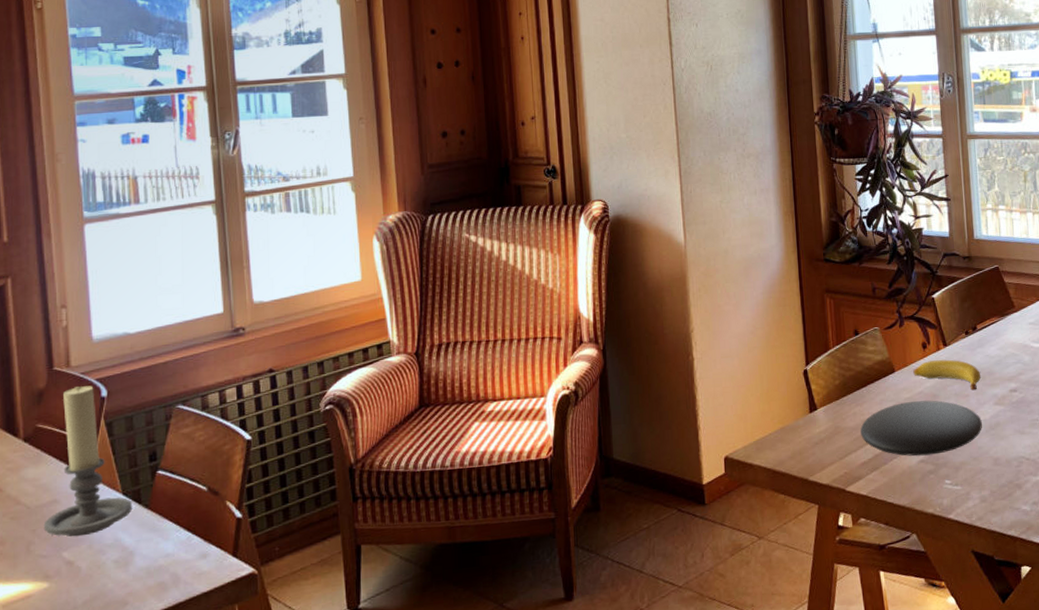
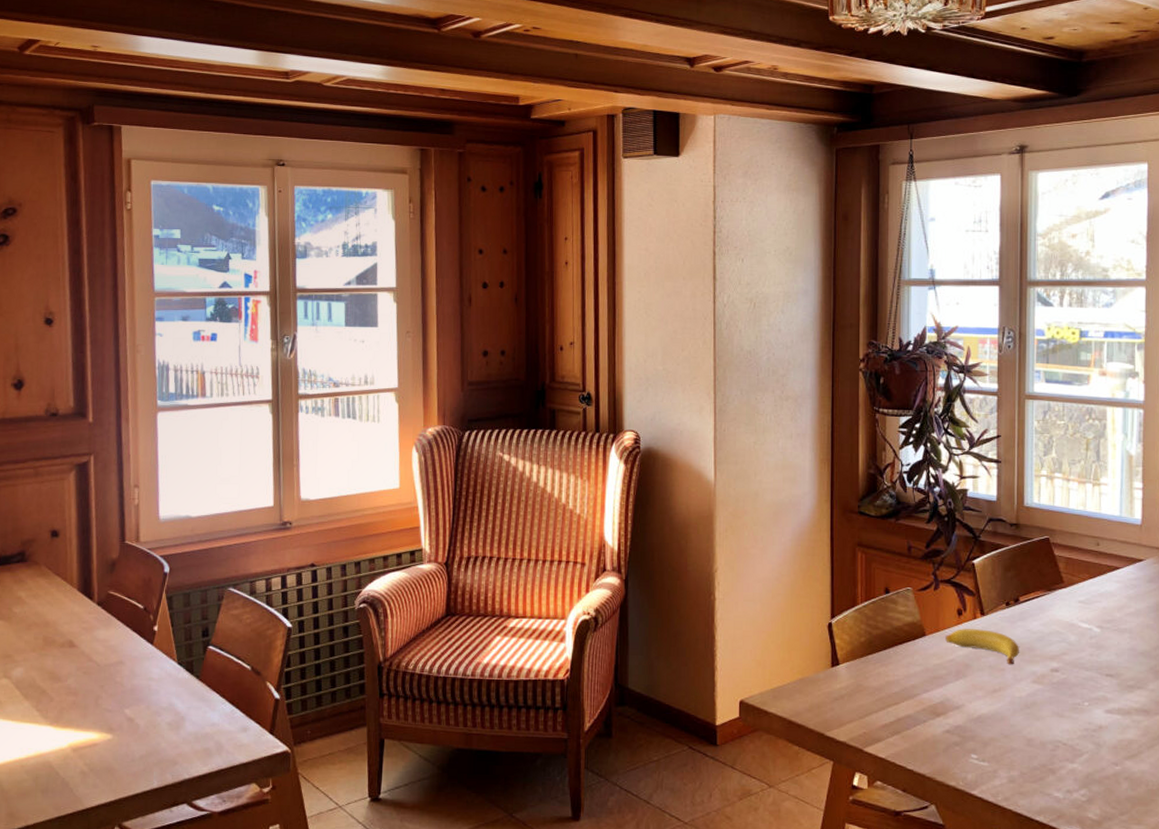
candle holder: present [43,386,132,537] -> none [110,561,185,697]
plate: present [860,400,982,456] -> none [884,668,1017,727]

